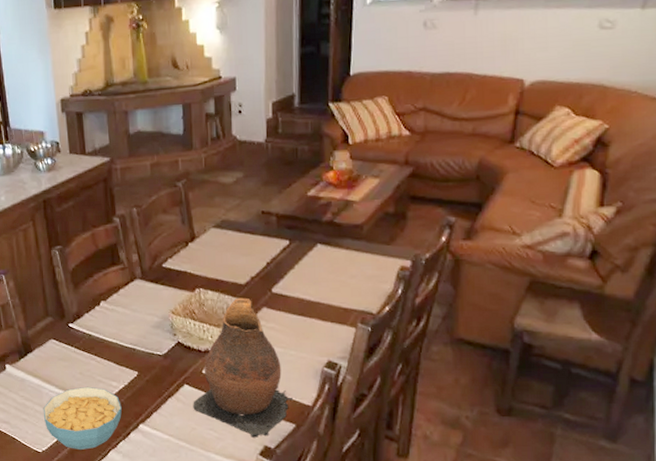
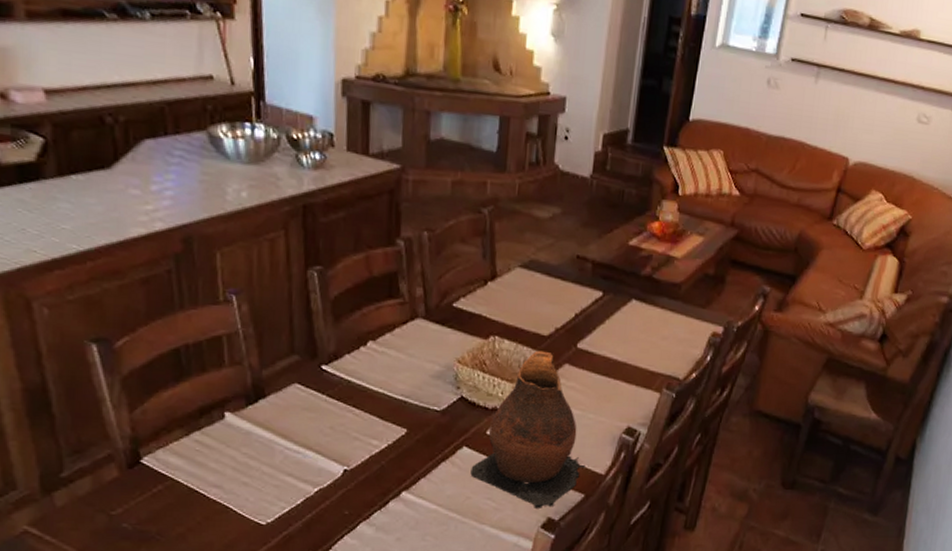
cereal bowl: present [43,386,122,450] -> none [273,444,381,522]

